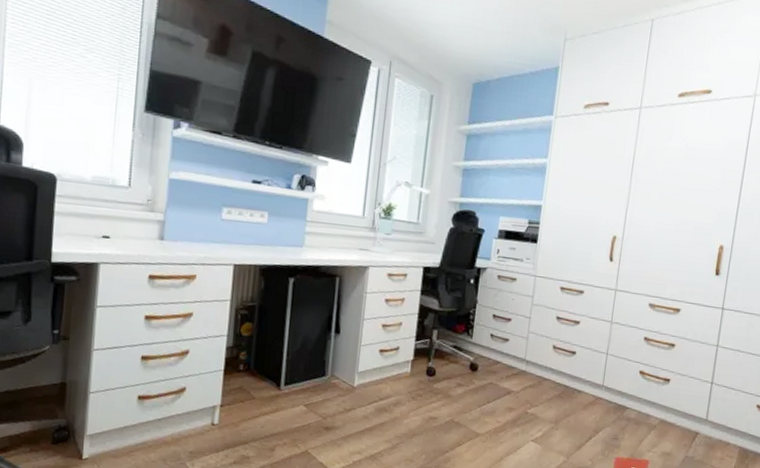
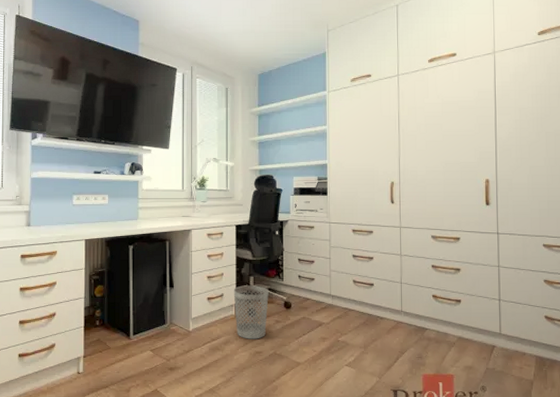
wastebasket: none [410,339,454,403] -> present [233,285,269,339]

